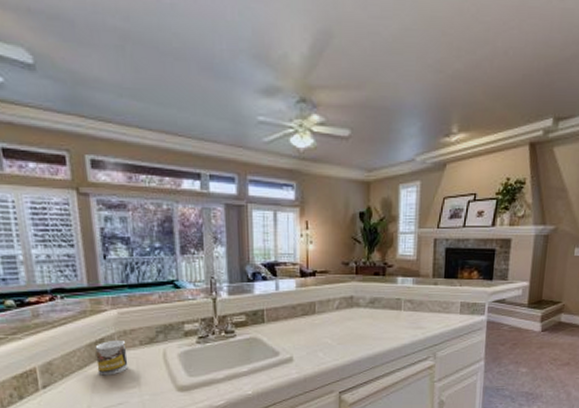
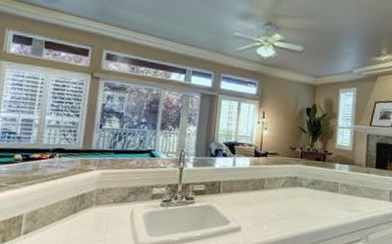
mug: present [95,339,129,376] -> none [73,196,102,228]

